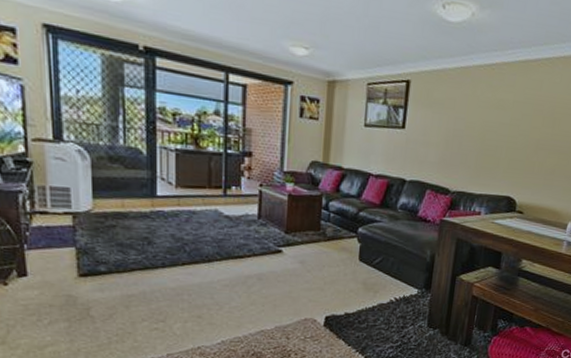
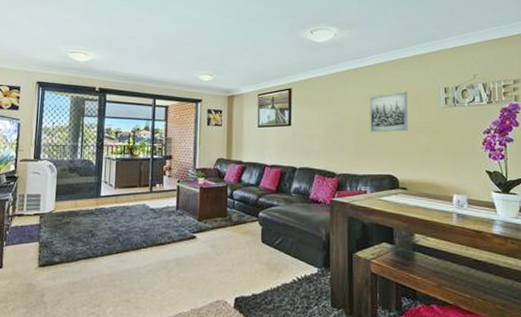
wall art: none [495,100,544,149] -> present [370,91,408,133]

